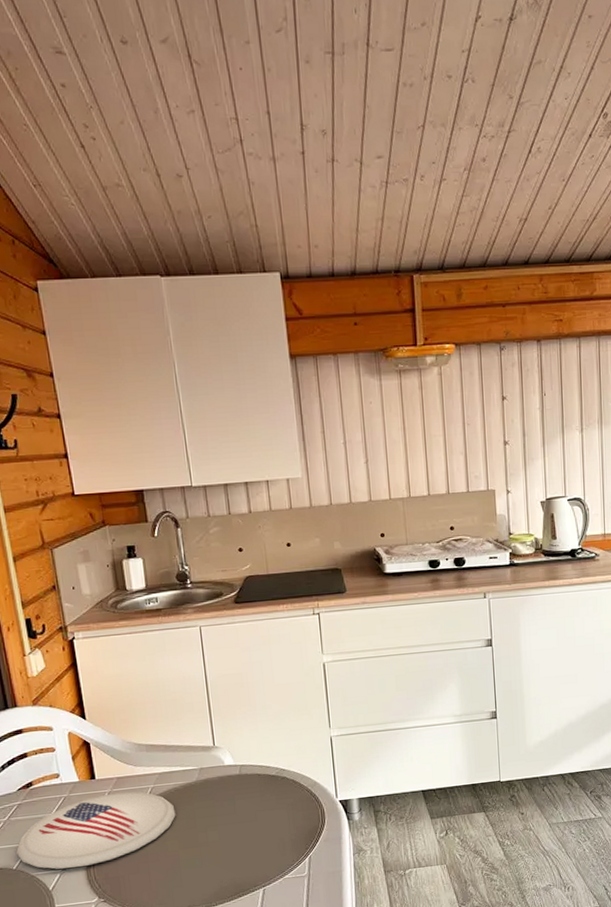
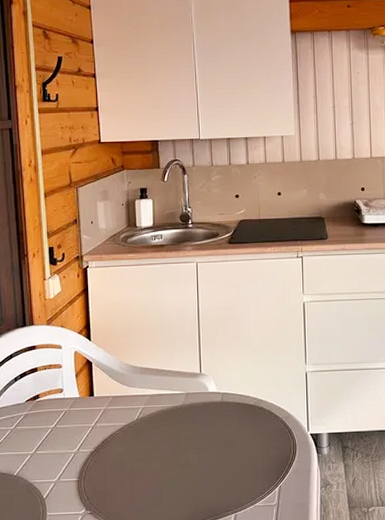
plate: present [16,791,176,870] -> none [19,410,162,480]

